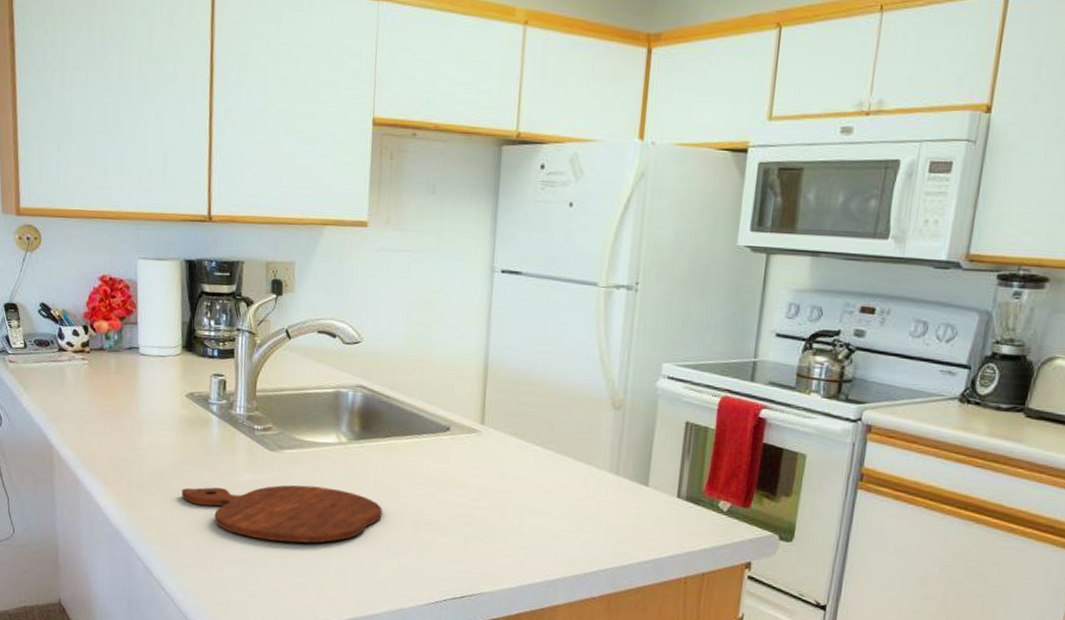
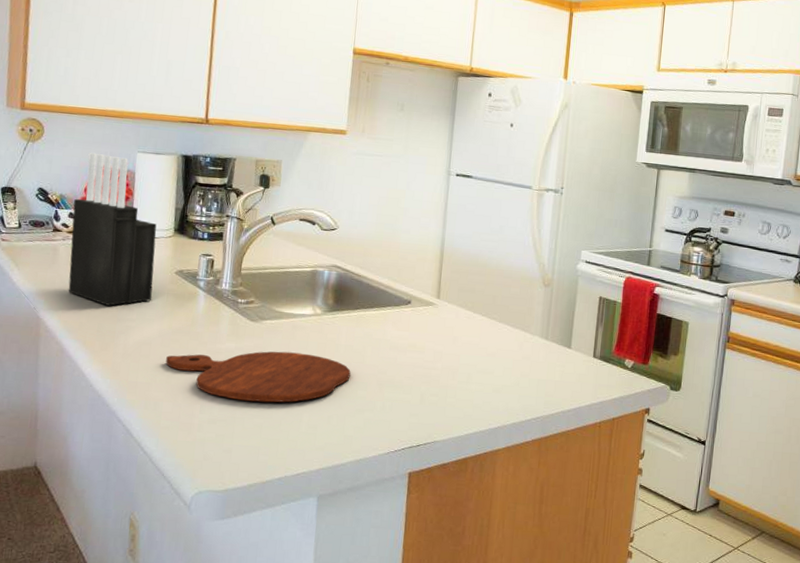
knife block: none [76,261,164,433] -> present [68,152,157,306]

